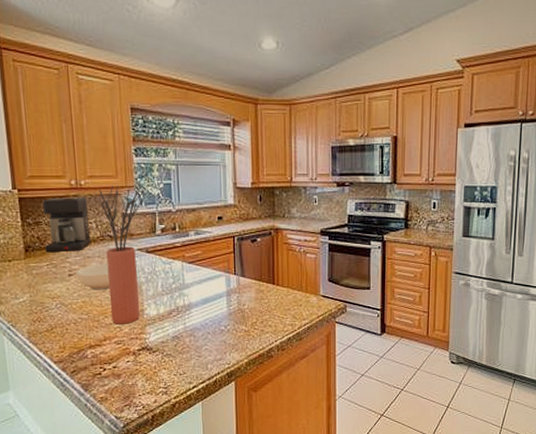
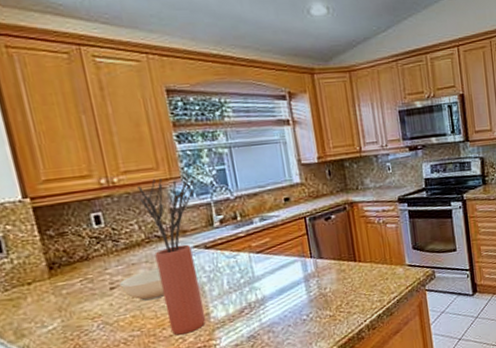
coffee maker: present [42,197,91,253] -> none [65,196,135,267]

